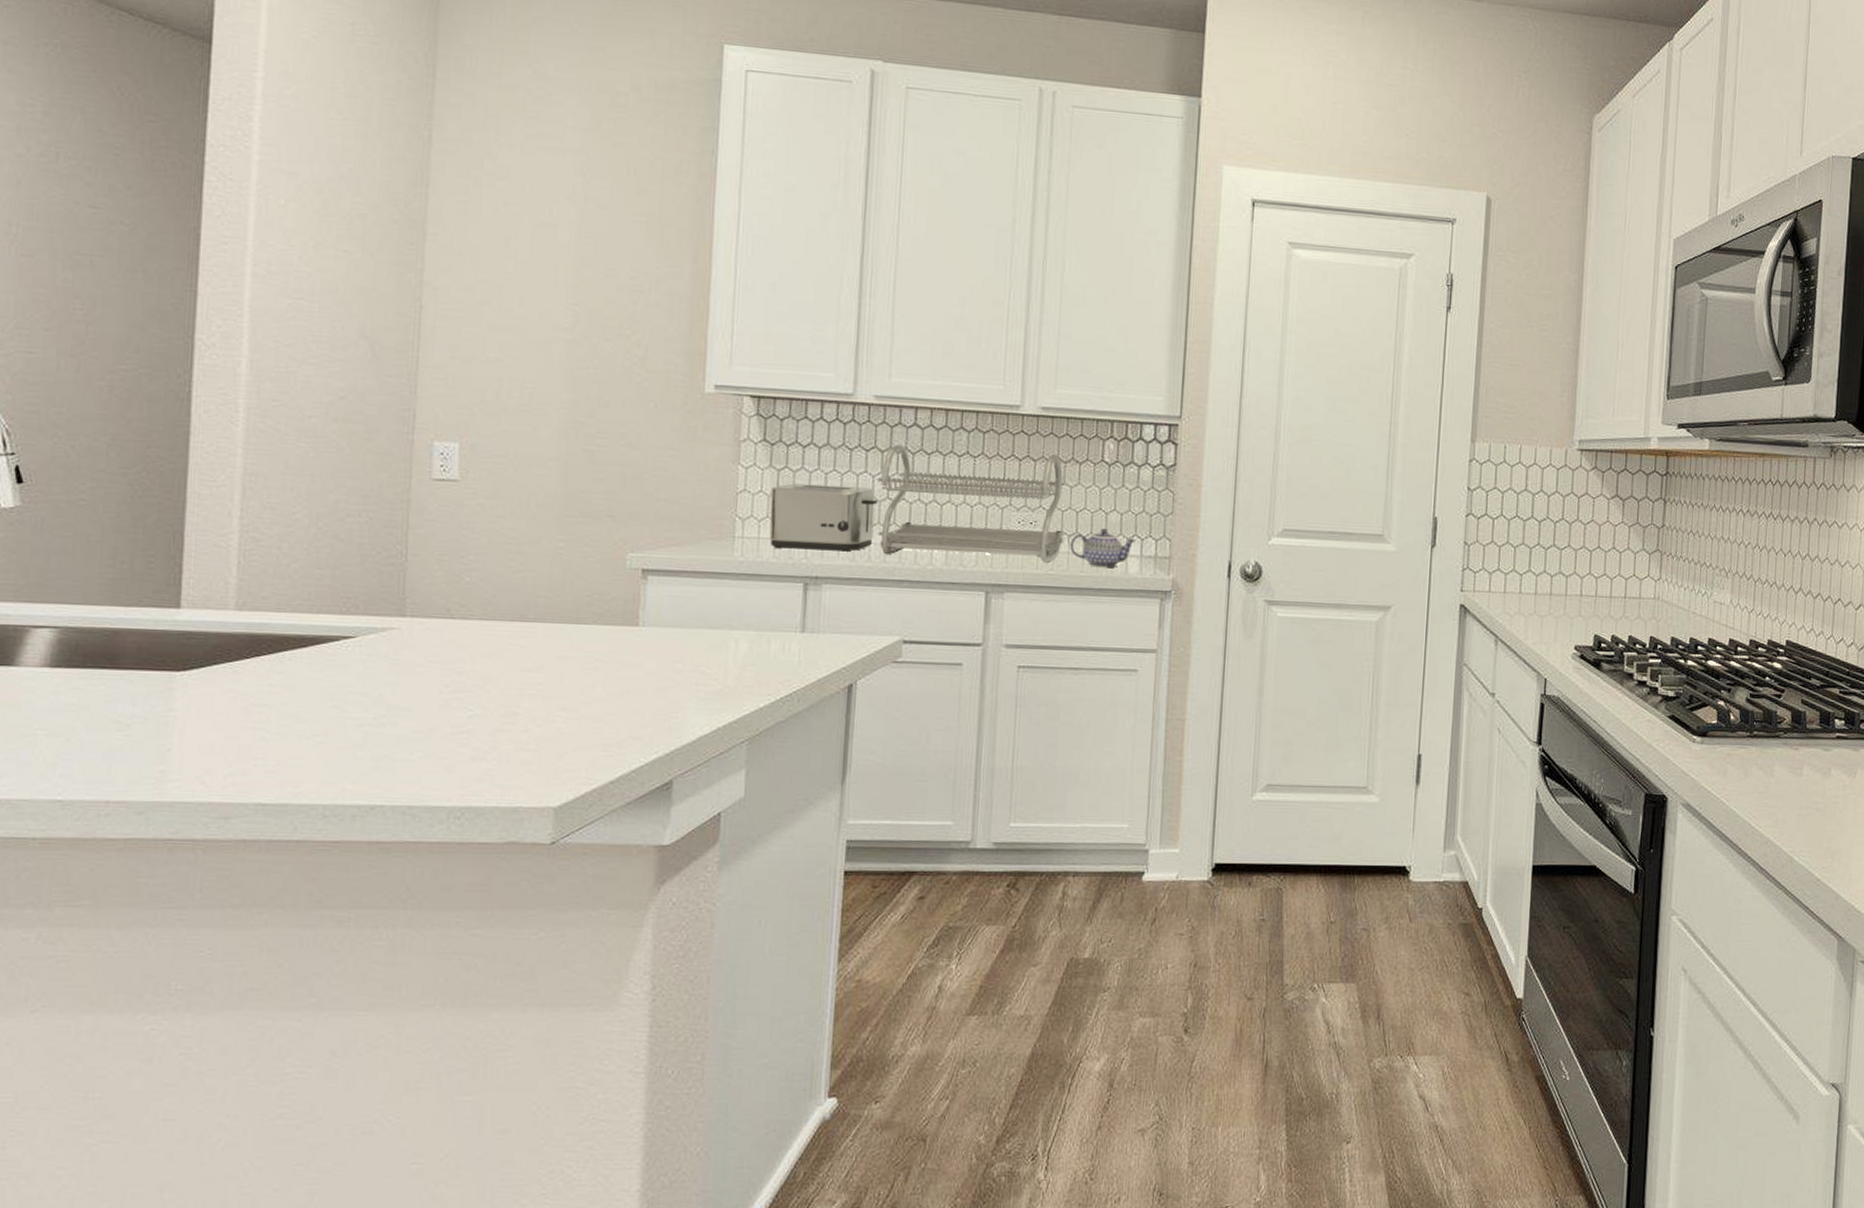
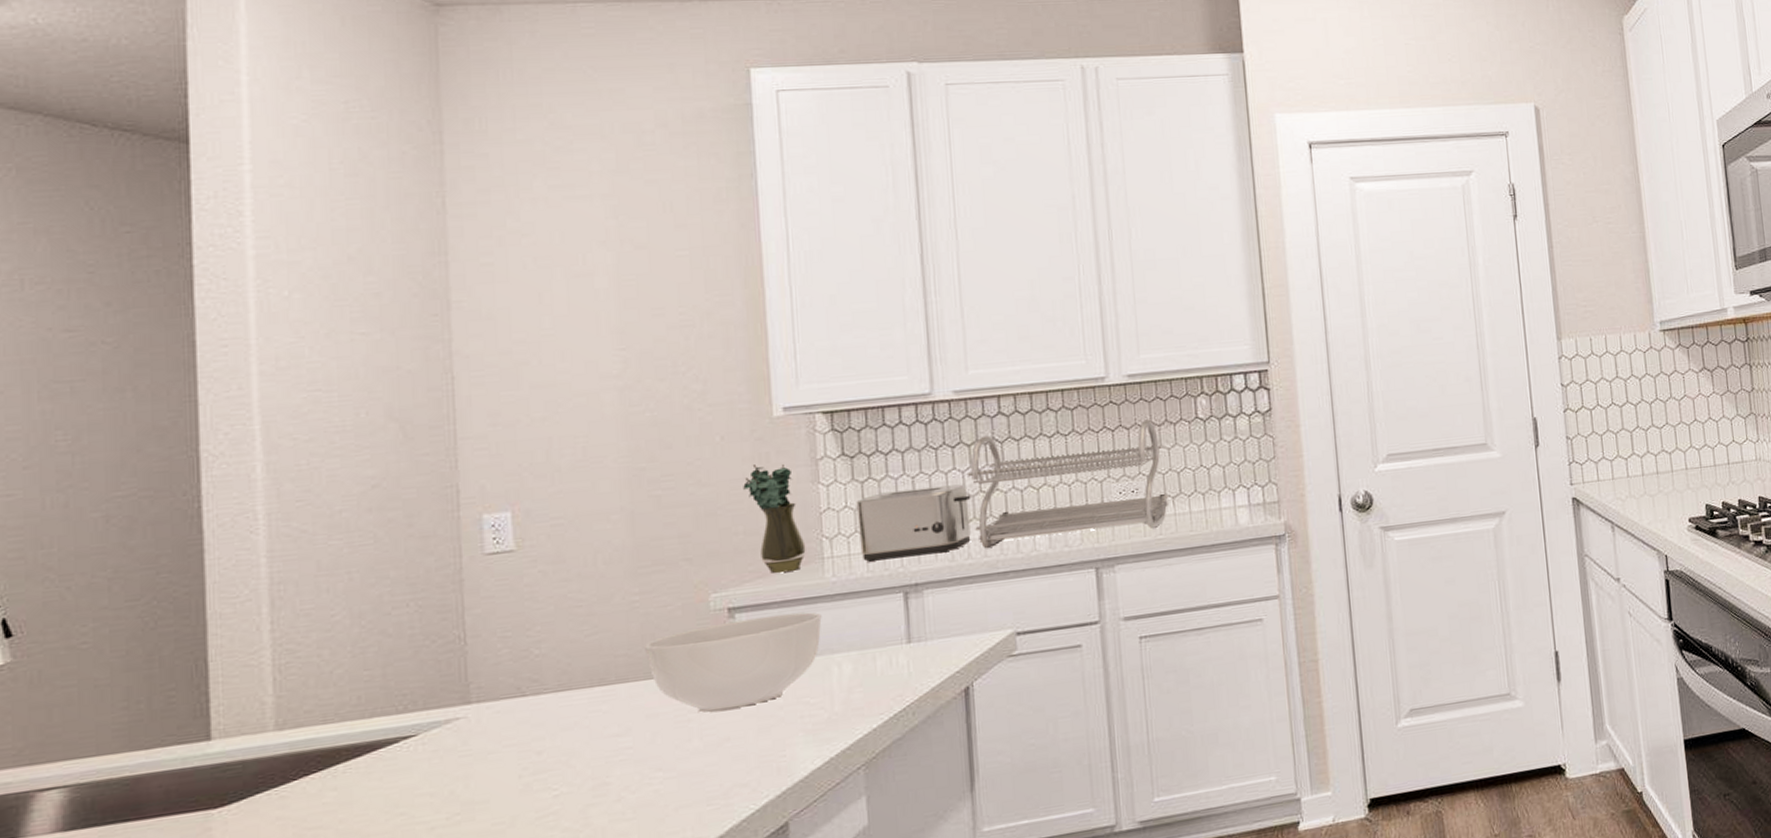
bowl: none [564,582,726,665] -> present [645,612,822,713]
vase: none [669,436,720,545] -> present [743,463,806,574]
teapot: present [1070,528,1136,568] -> none [1175,484,1242,525]

